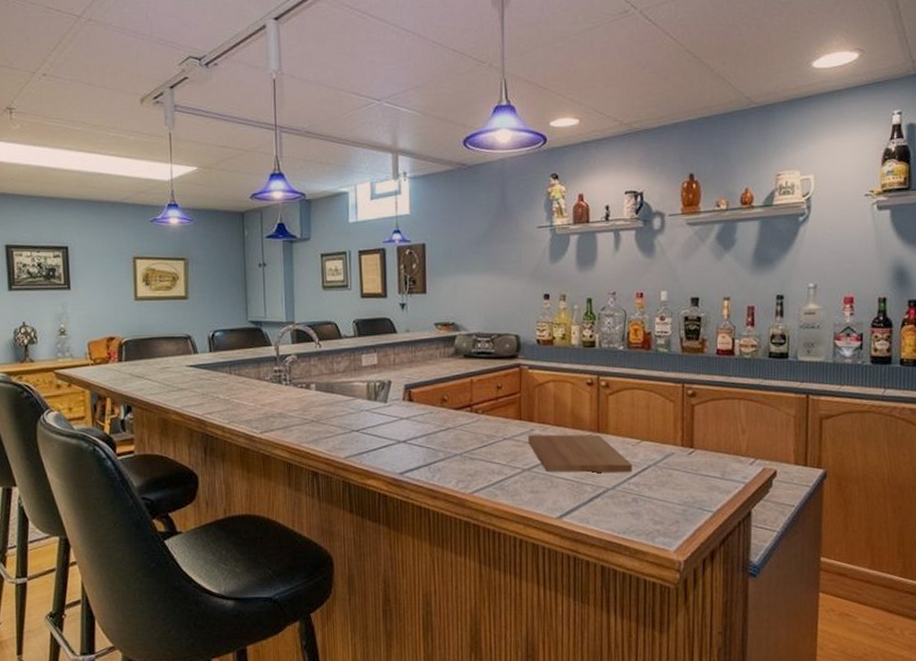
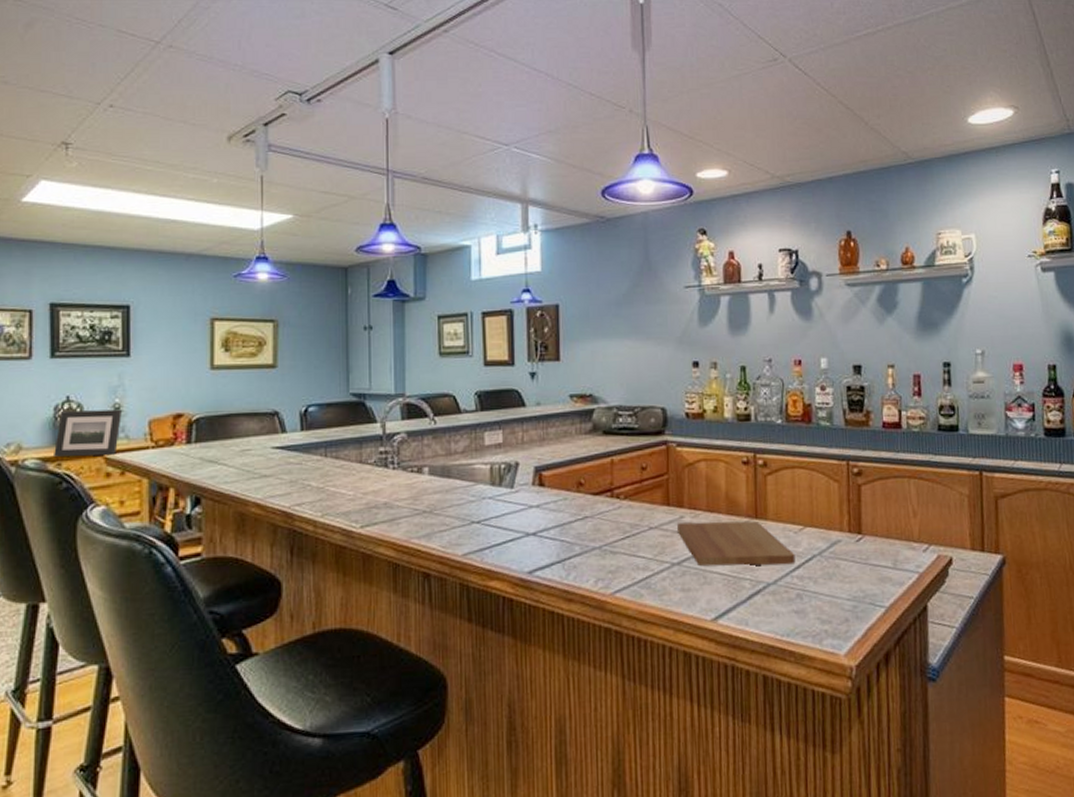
picture frame: none [16,333,66,372] -> present [54,409,122,457]

